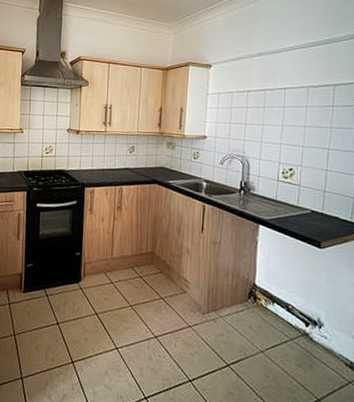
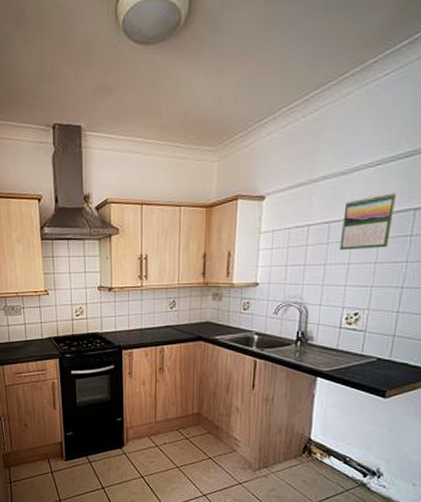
calendar: none [274,70,319,115] -> present [339,192,397,251]

